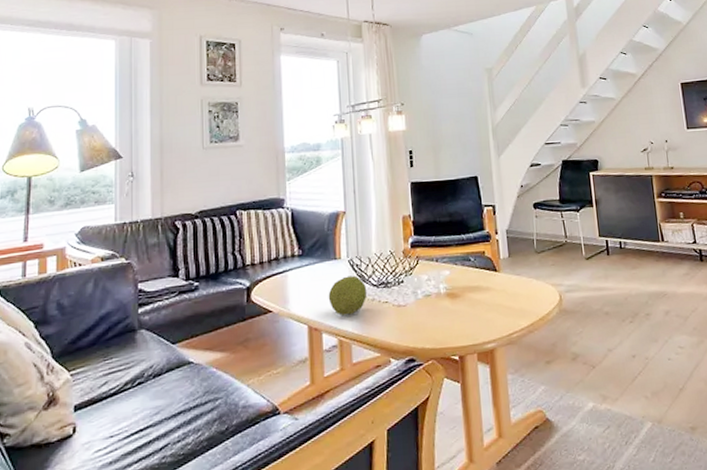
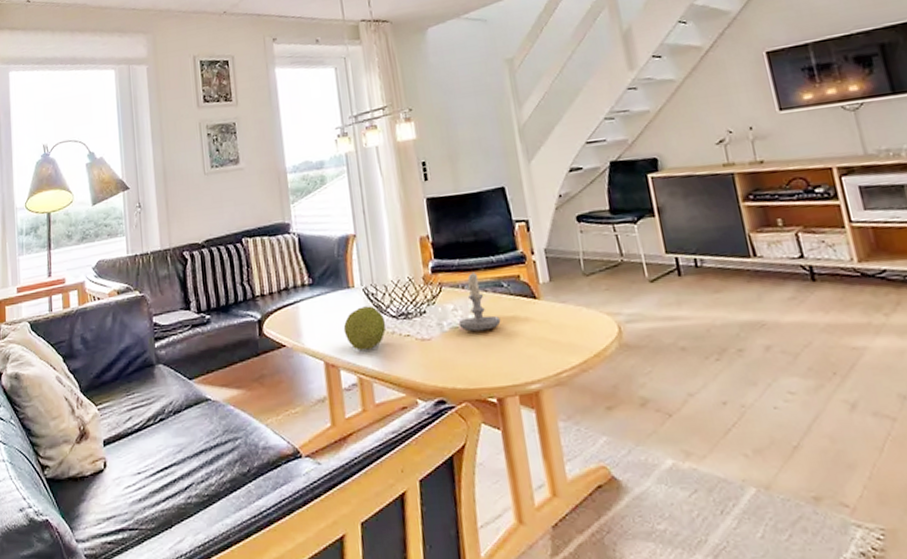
candle: none [431,247,467,299] -> present [458,271,501,332]

